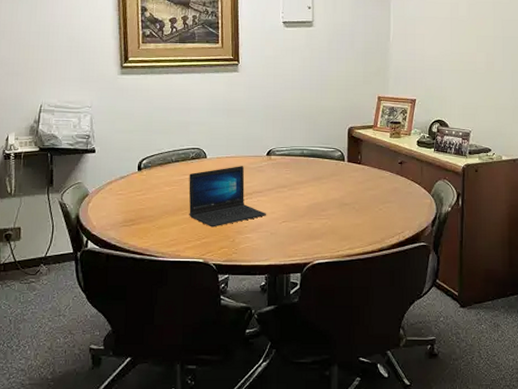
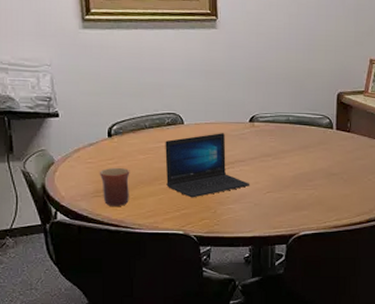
mug: none [128,198,156,235] -> present [99,167,130,206]

